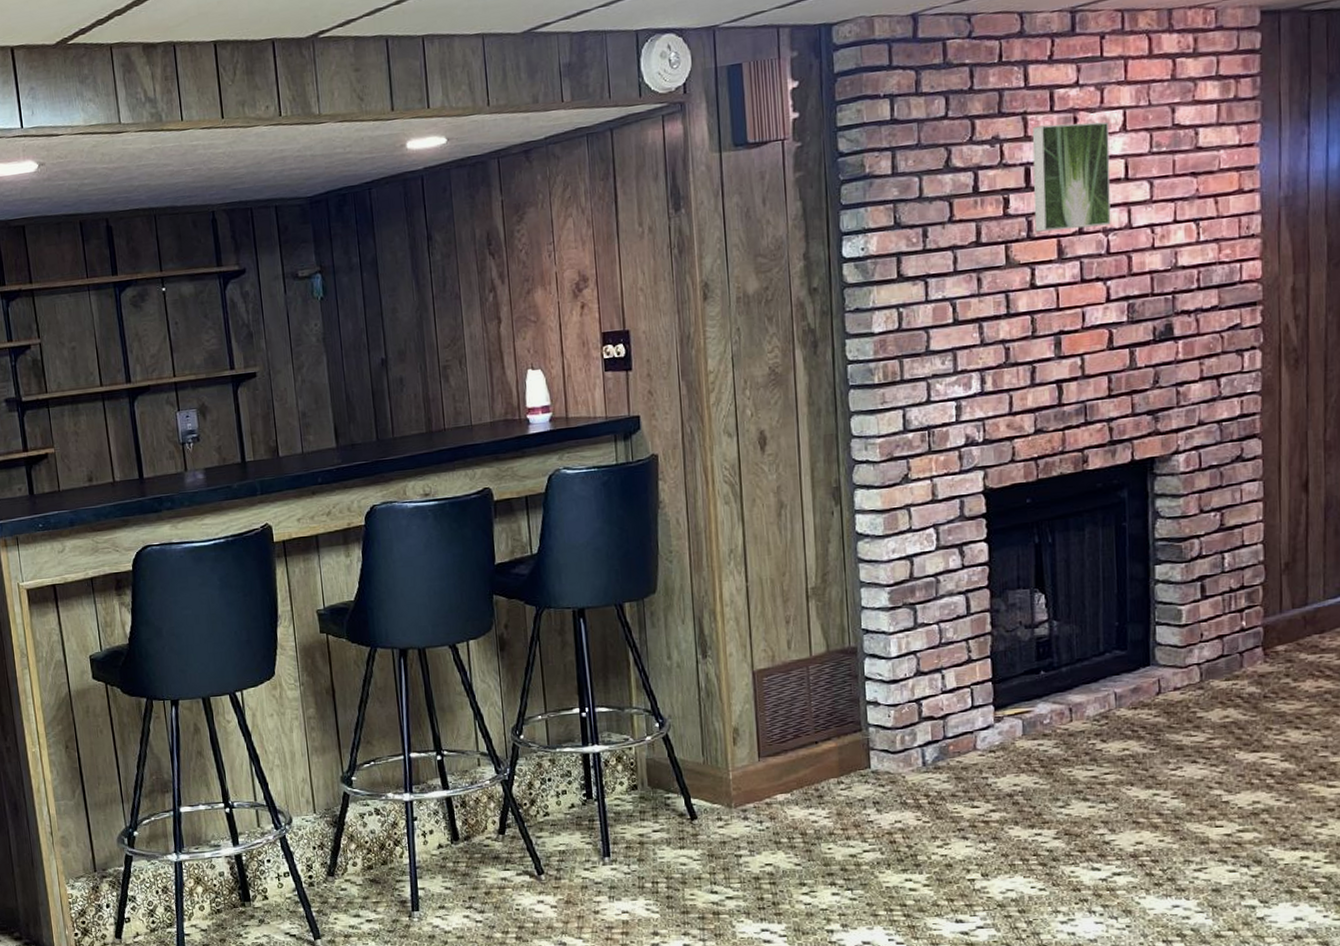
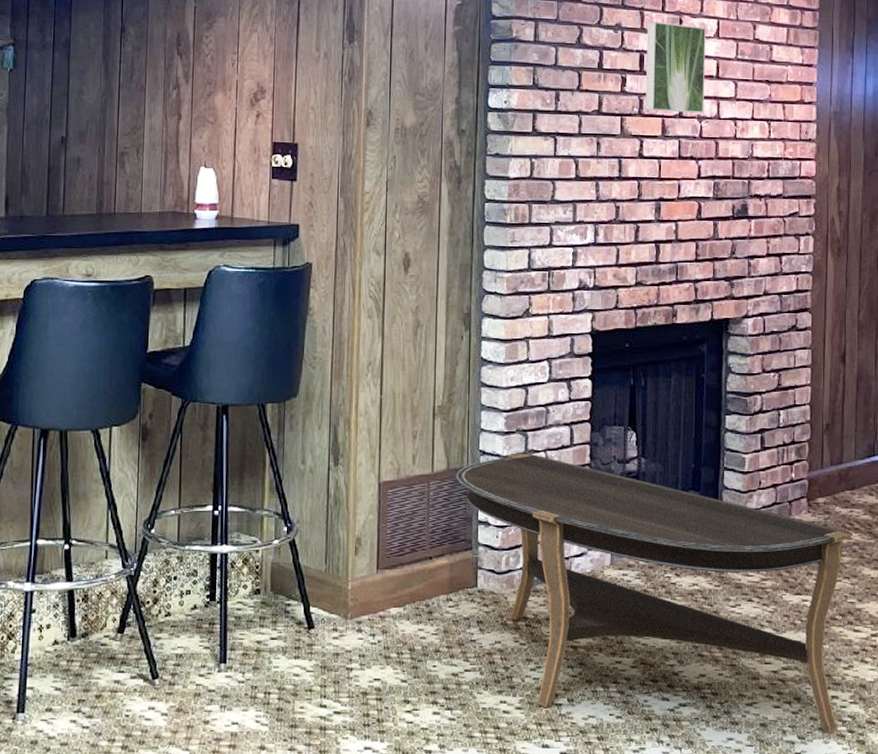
coffee table: none [837,627,1323,896] -> present [456,453,853,733]

